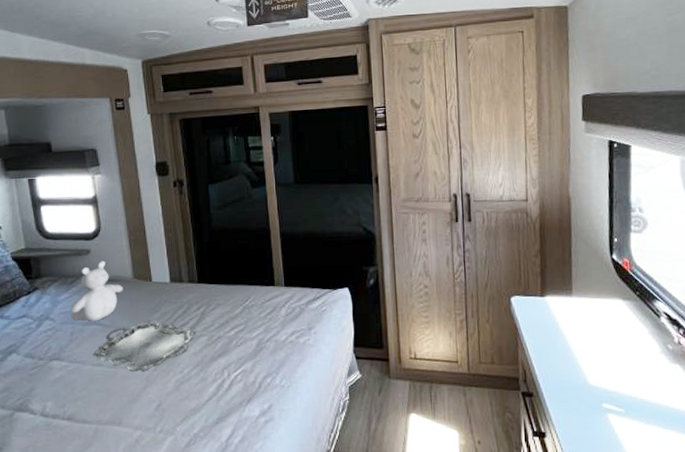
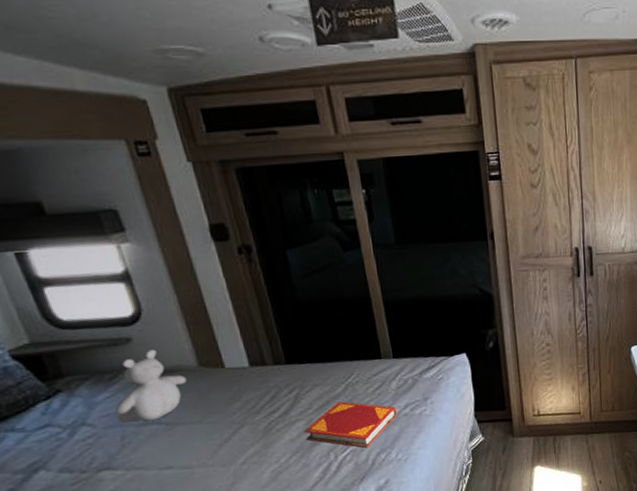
serving tray: present [92,320,197,372] -> none [156,410,292,469]
hardback book: none [205,322,284,370] -> present [304,401,398,448]

